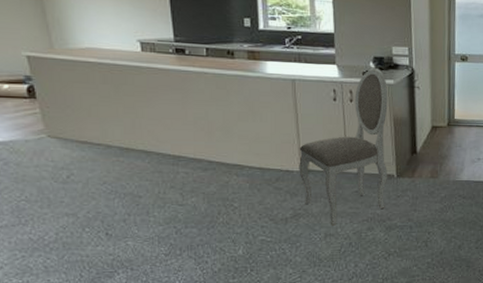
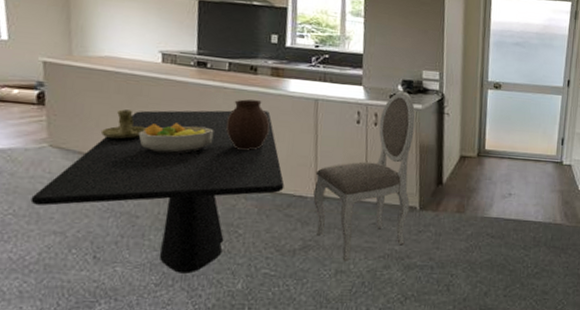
dining table: none [39,93,271,244] -> present [30,110,285,274]
candle holder: none [93,99,137,128] -> present [100,109,147,140]
fruit bowl: none [129,109,200,138] -> present [138,123,214,154]
vase: none [210,83,251,131] -> present [226,99,270,150]

